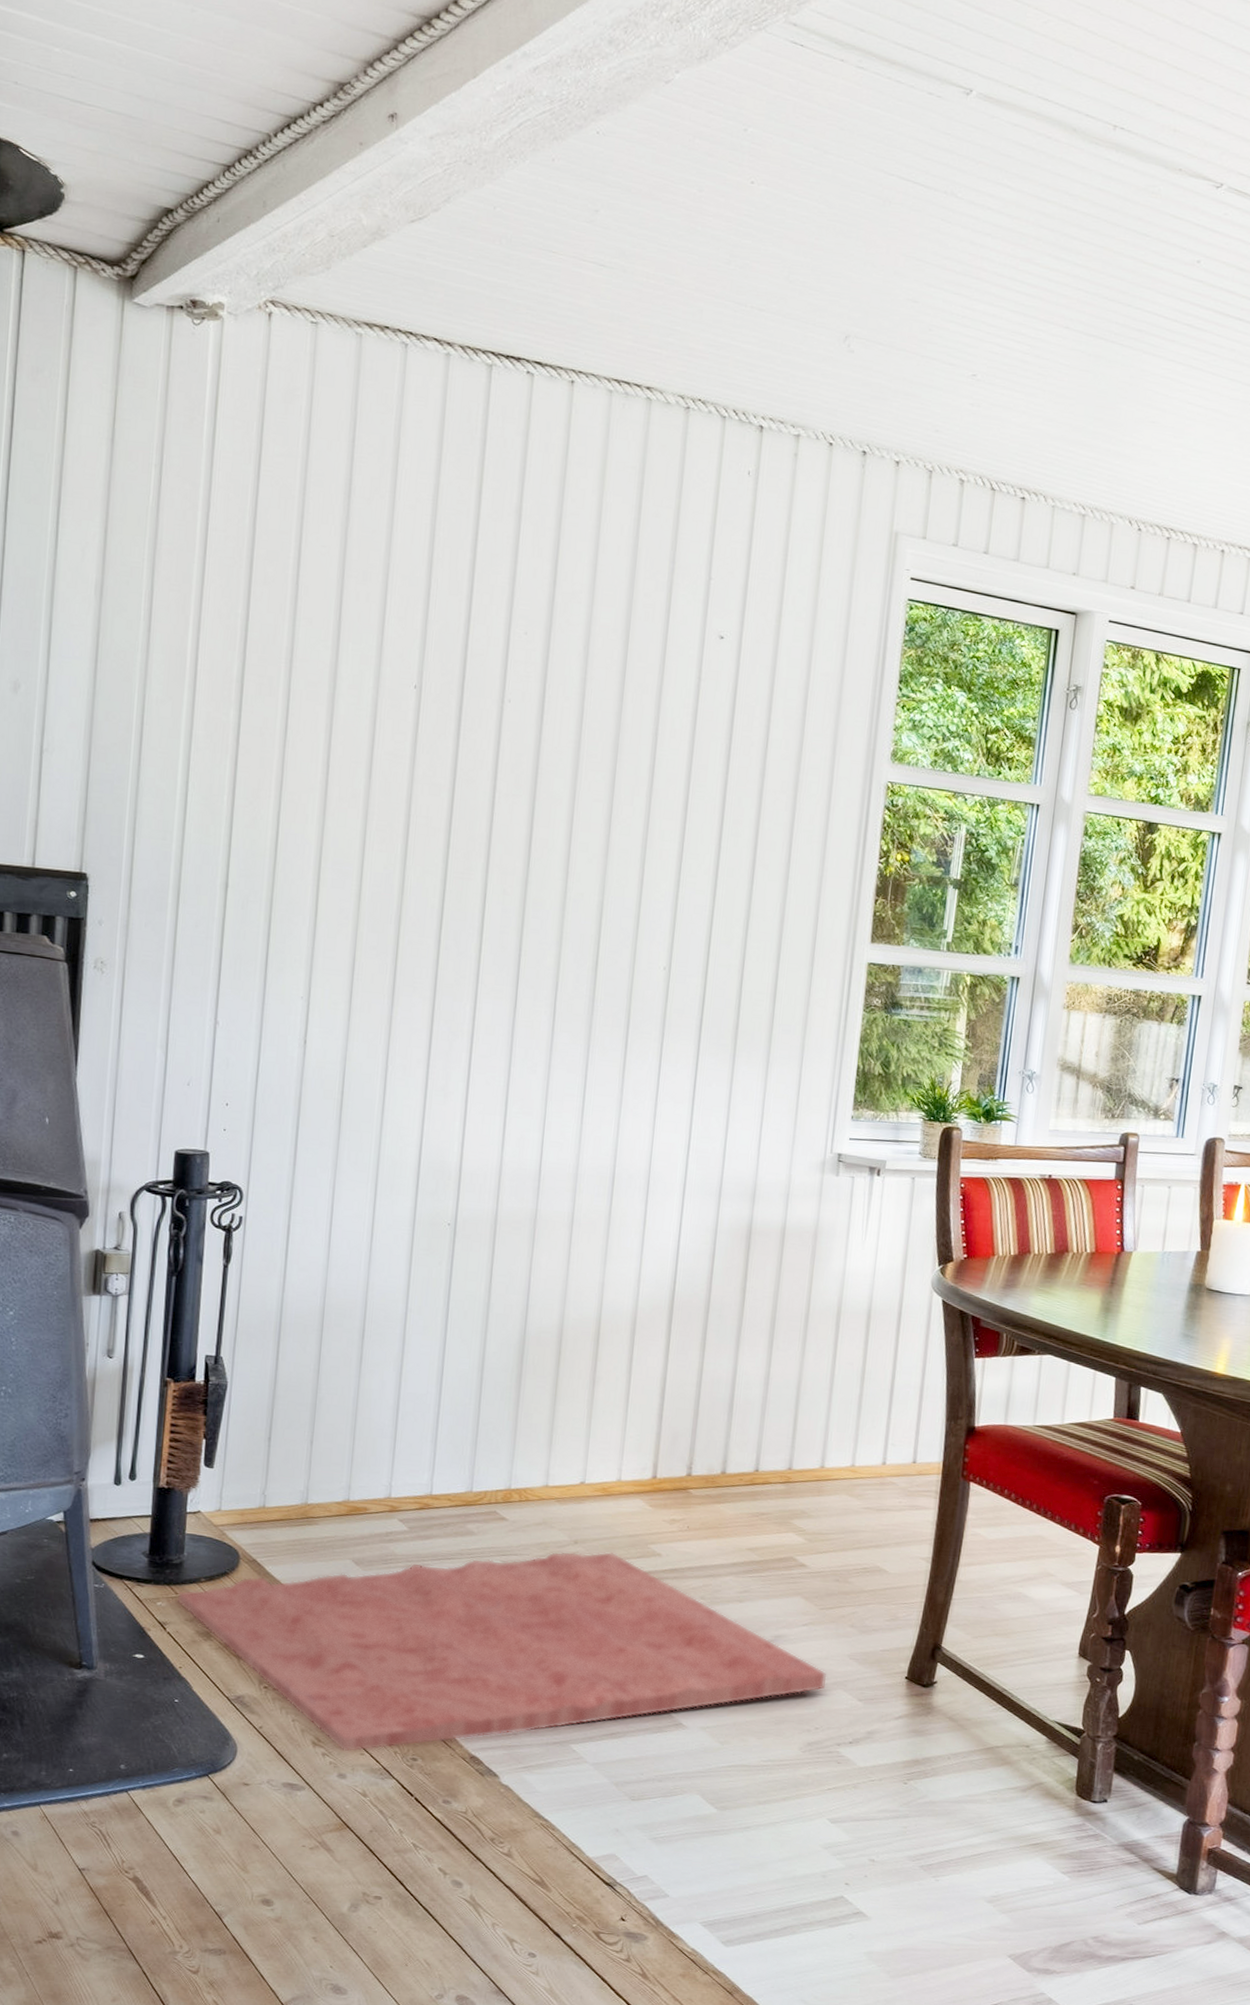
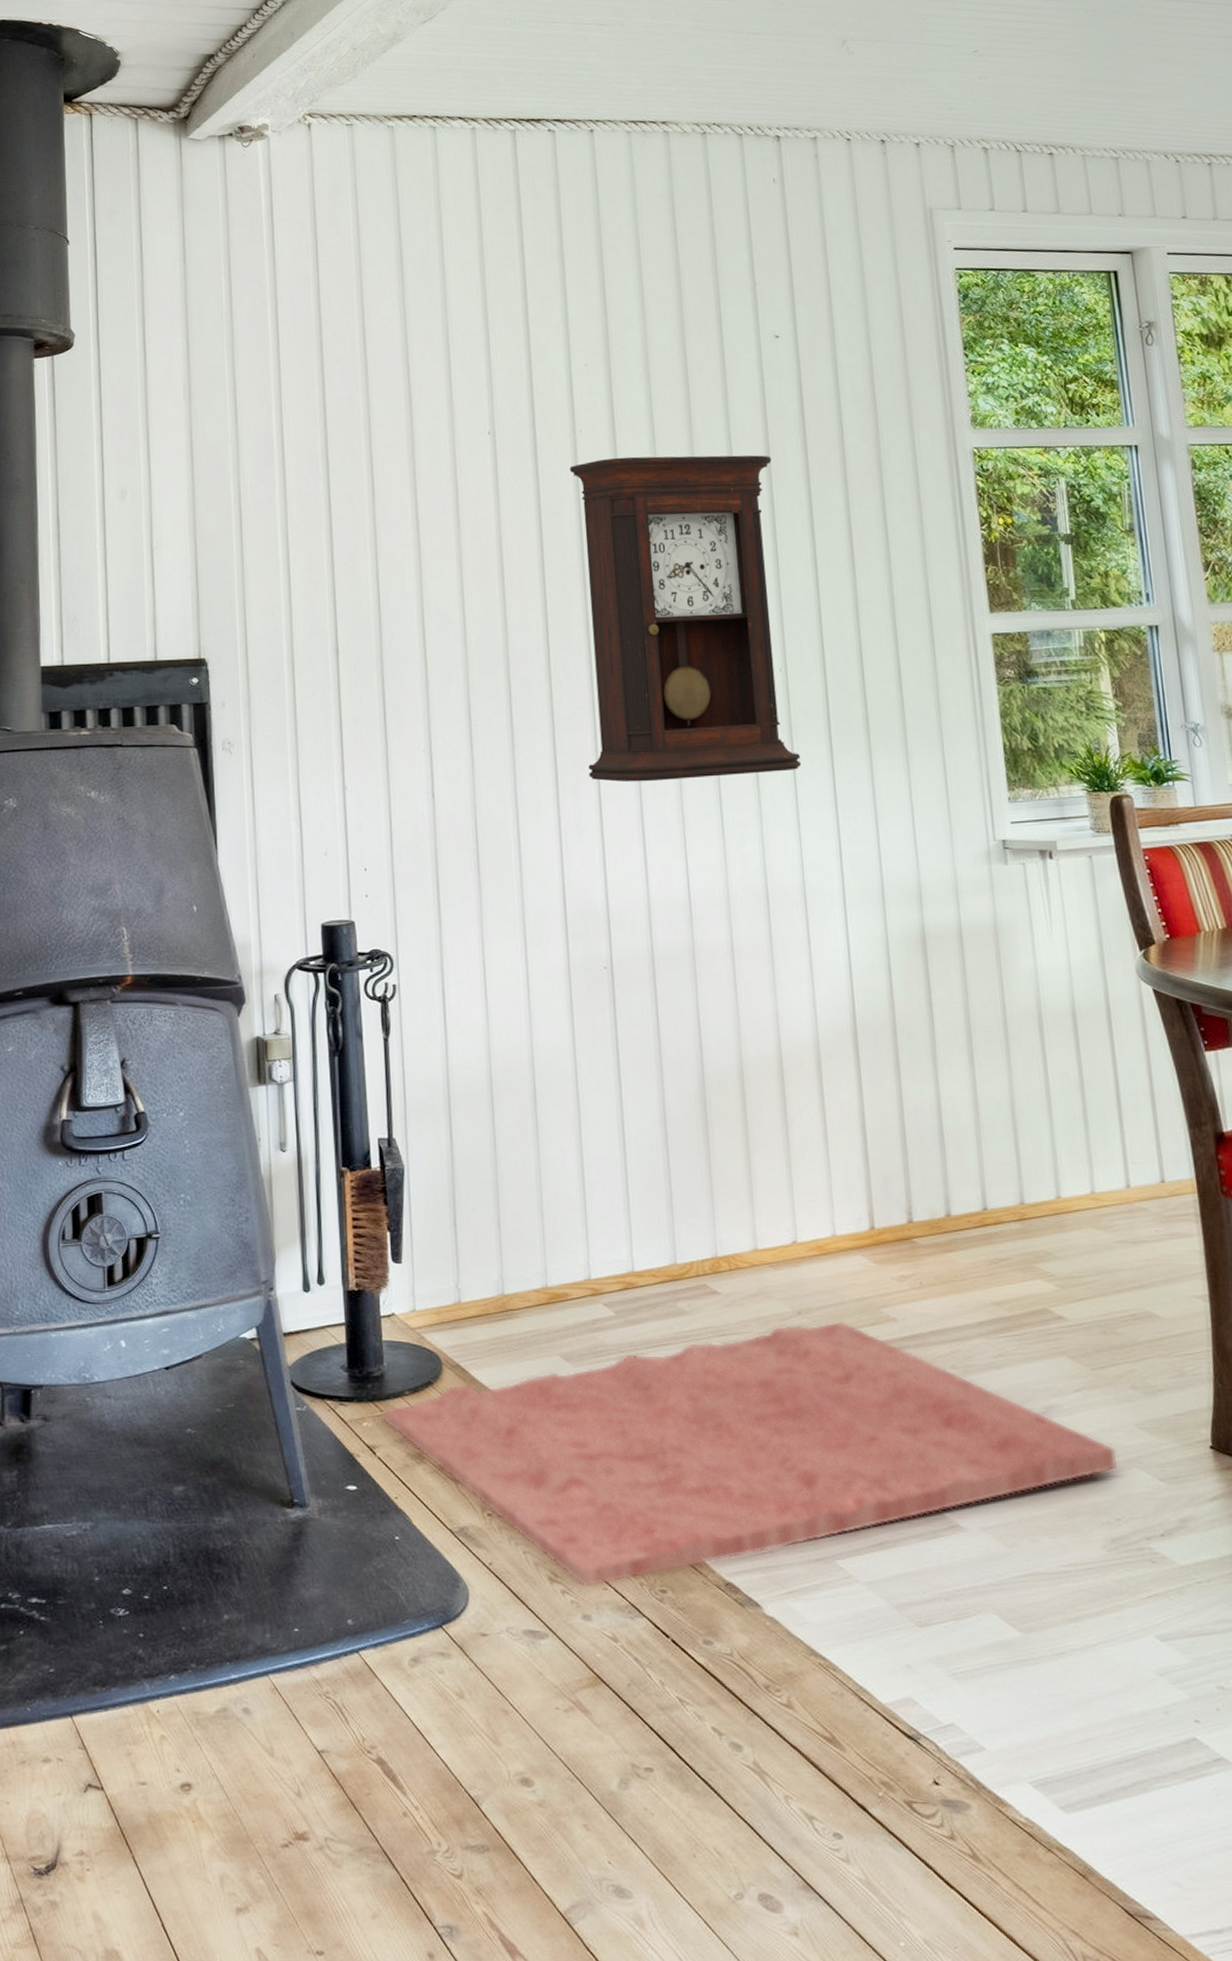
pendulum clock: none [462,733,694,1065] -> present [569,455,802,783]

